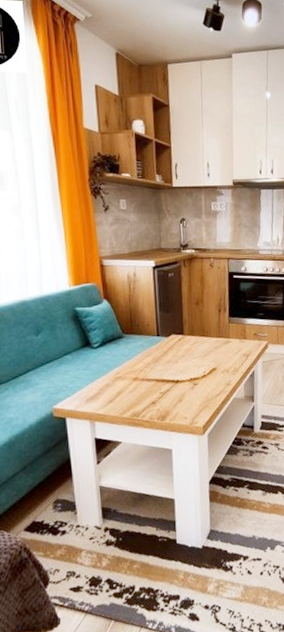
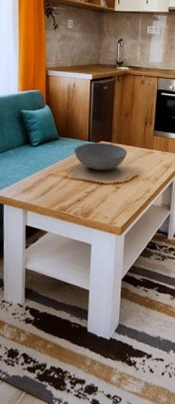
bowl: none [141,336,203,367] -> present [73,142,128,170]

